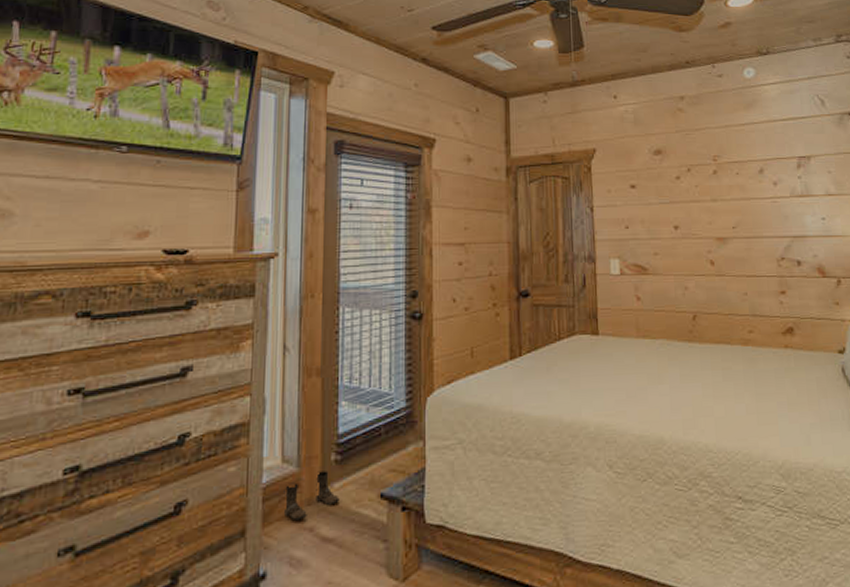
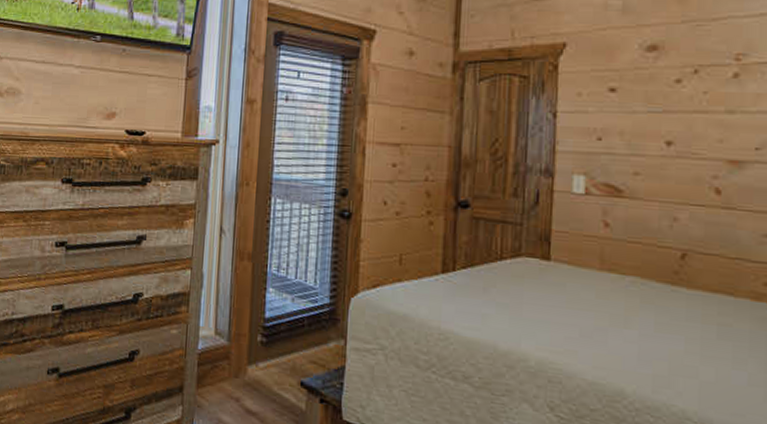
boots: present [284,471,340,520] -> none [215,349,263,389]

